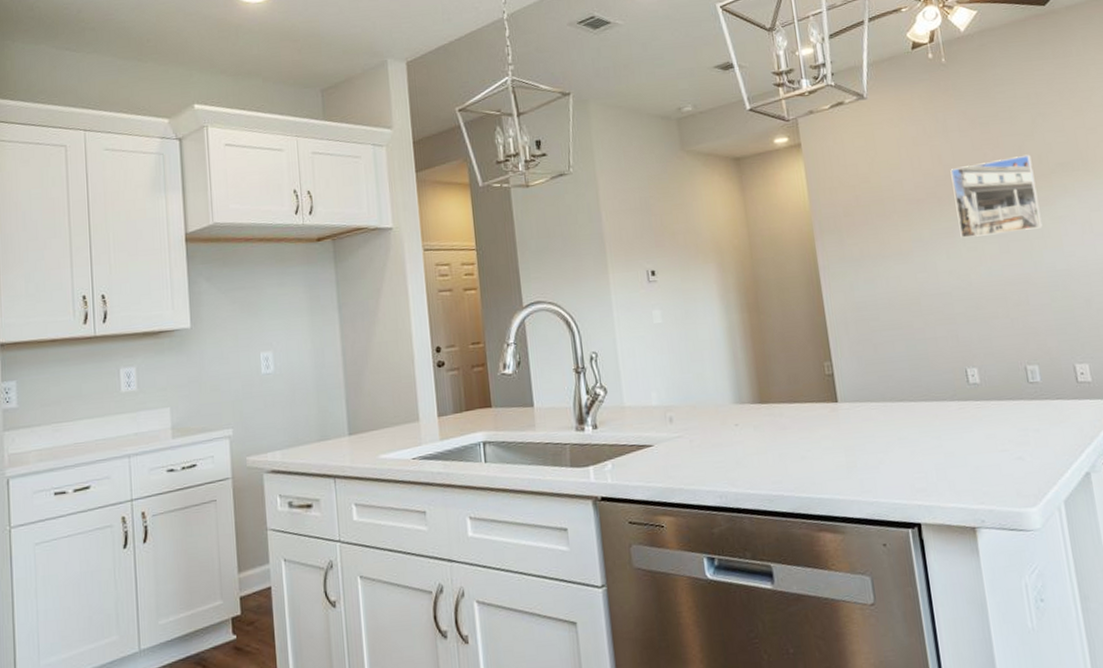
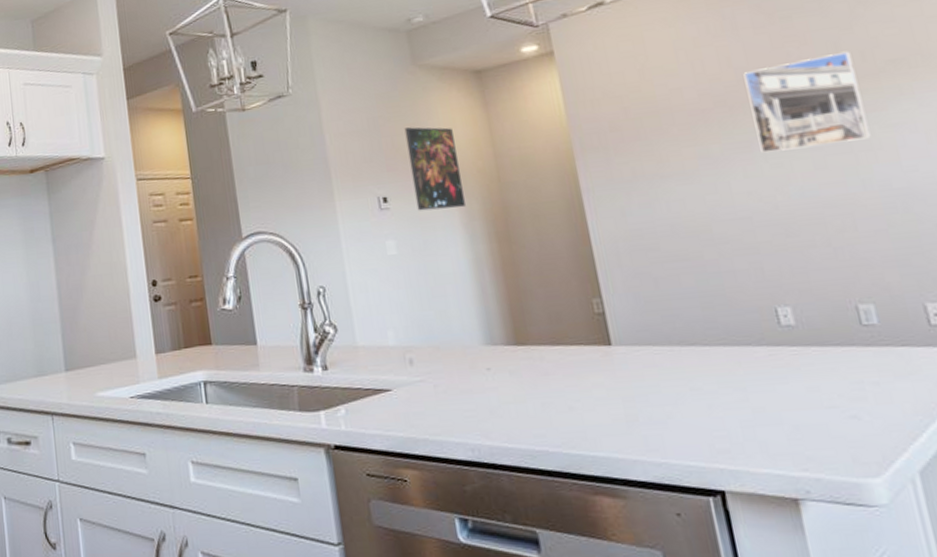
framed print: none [672,207,722,284] -> present [404,127,466,211]

